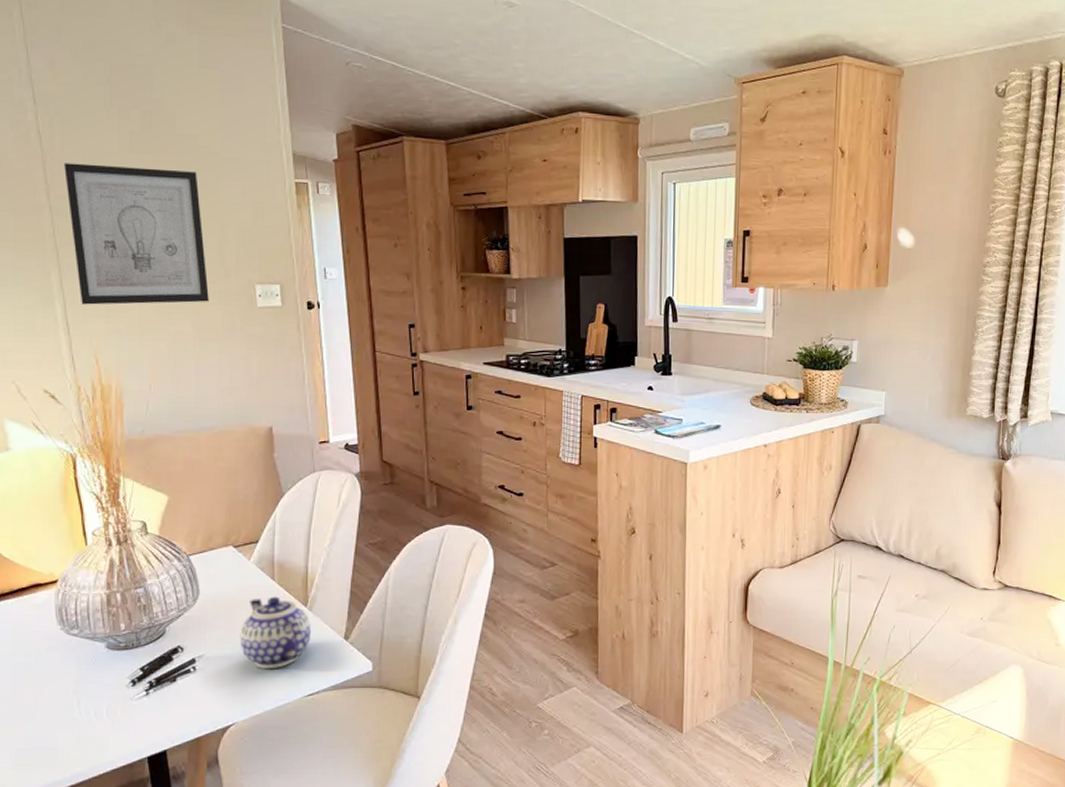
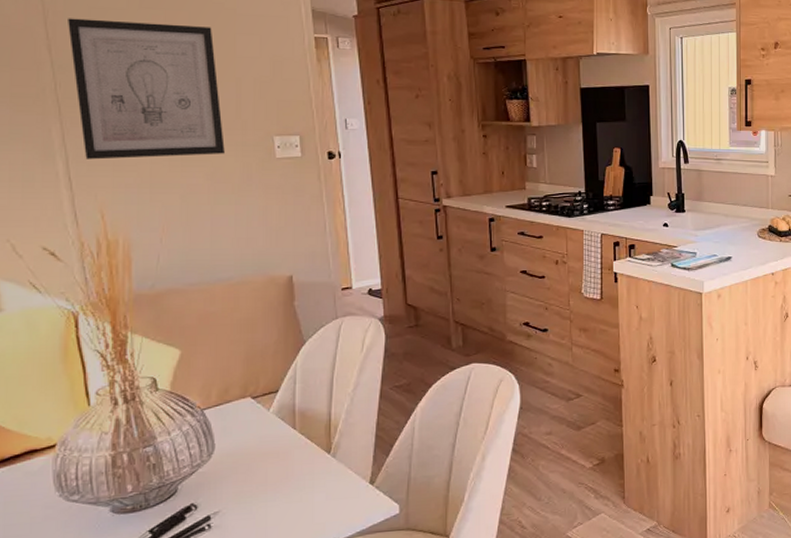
teapot: present [240,596,311,670] -> none [259,445,335,521]

